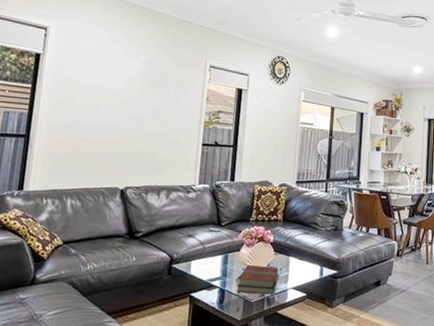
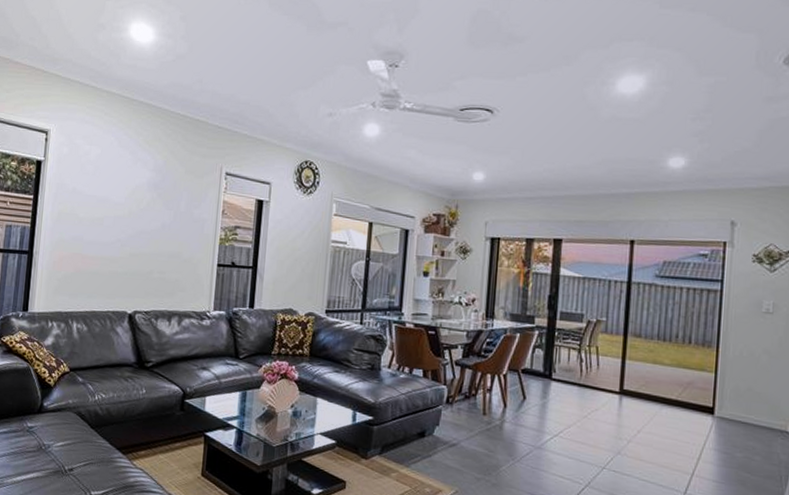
books: present [236,264,279,295] -> none [256,403,305,440]

